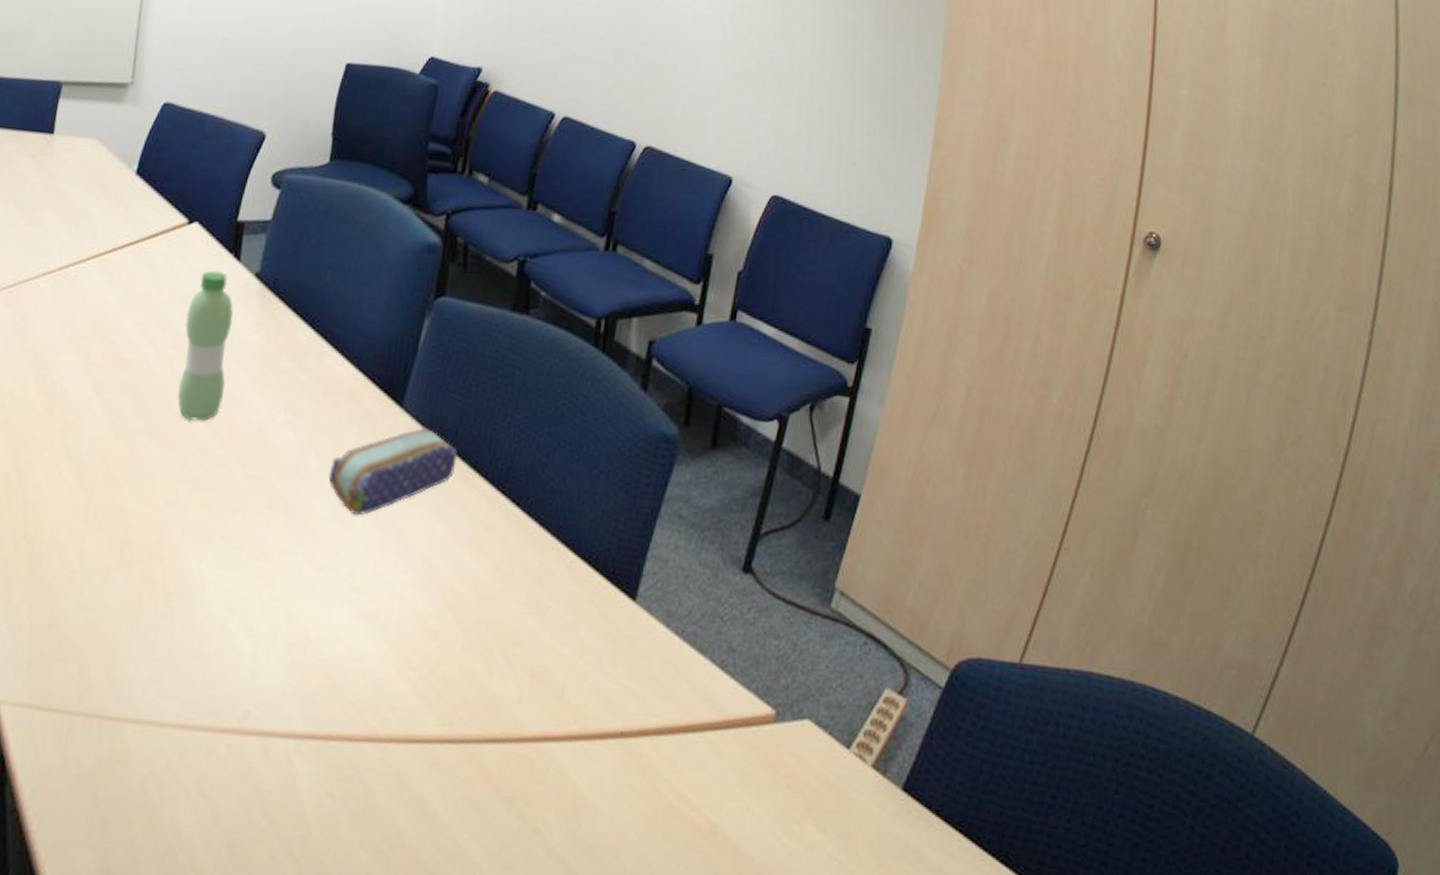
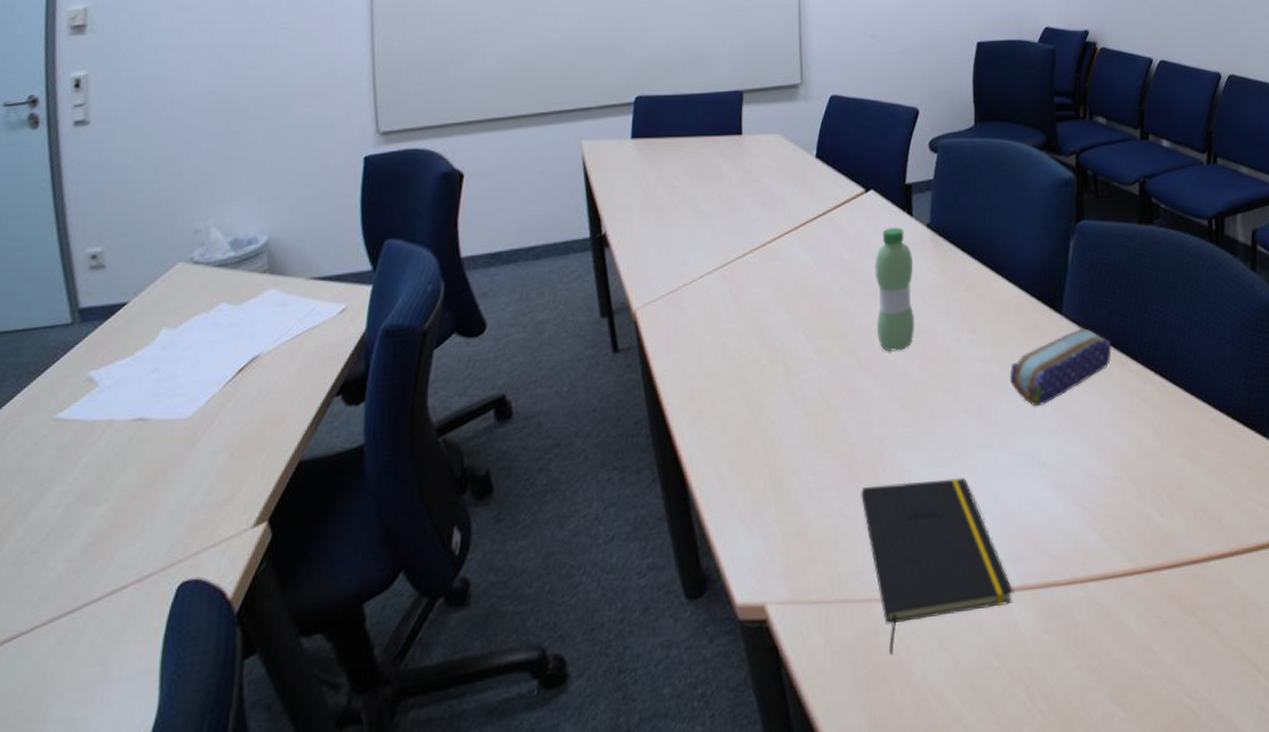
notepad: none [130,580,297,792] -> present [861,478,1013,655]

